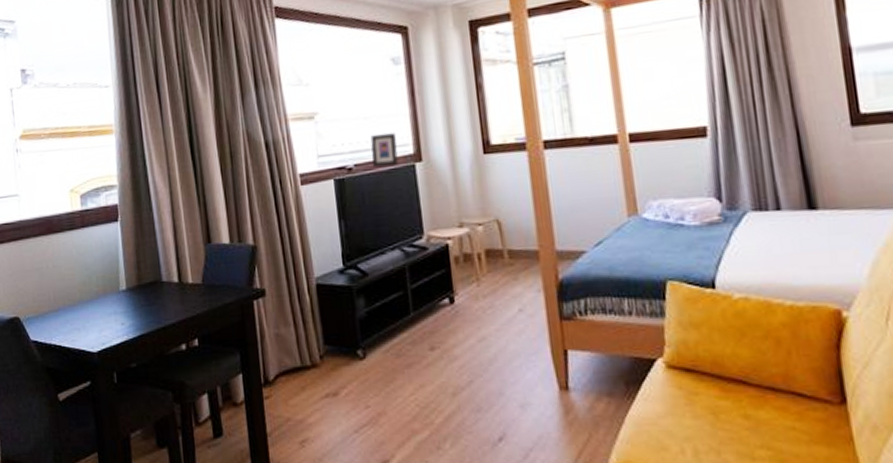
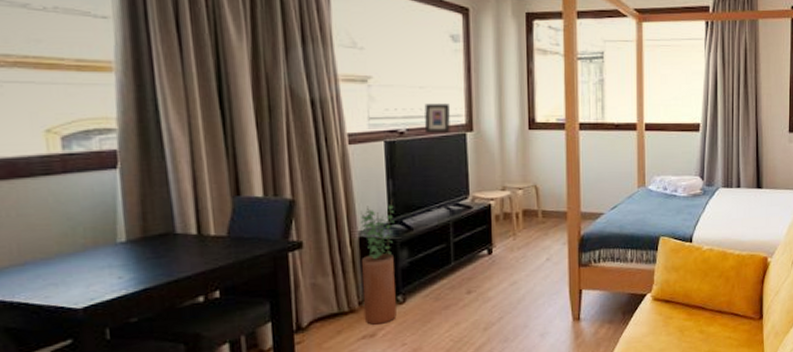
vase: none [316,242,358,382] -> present [360,199,397,325]

